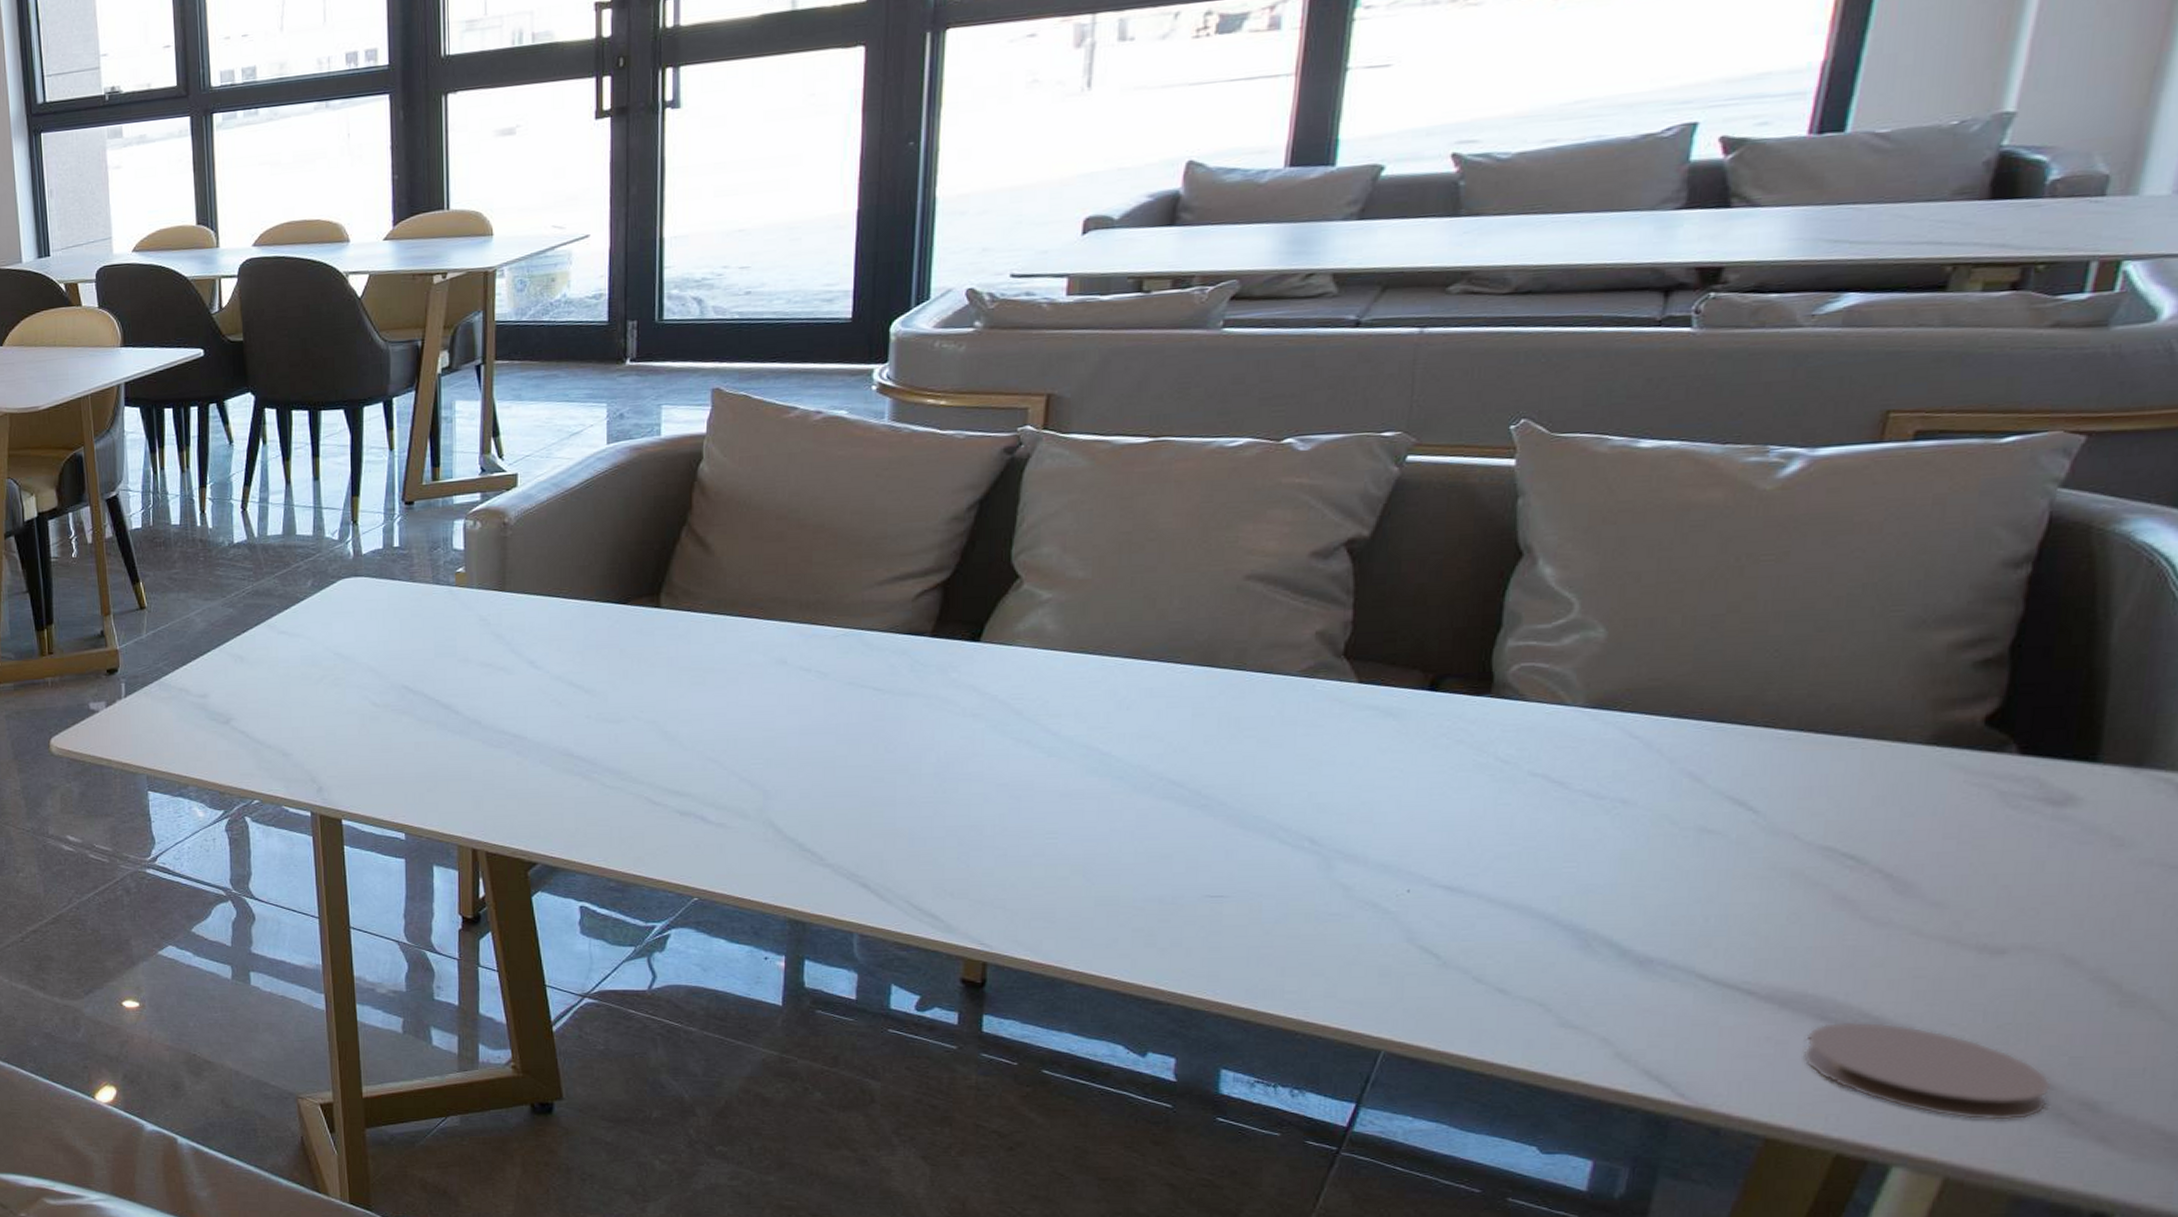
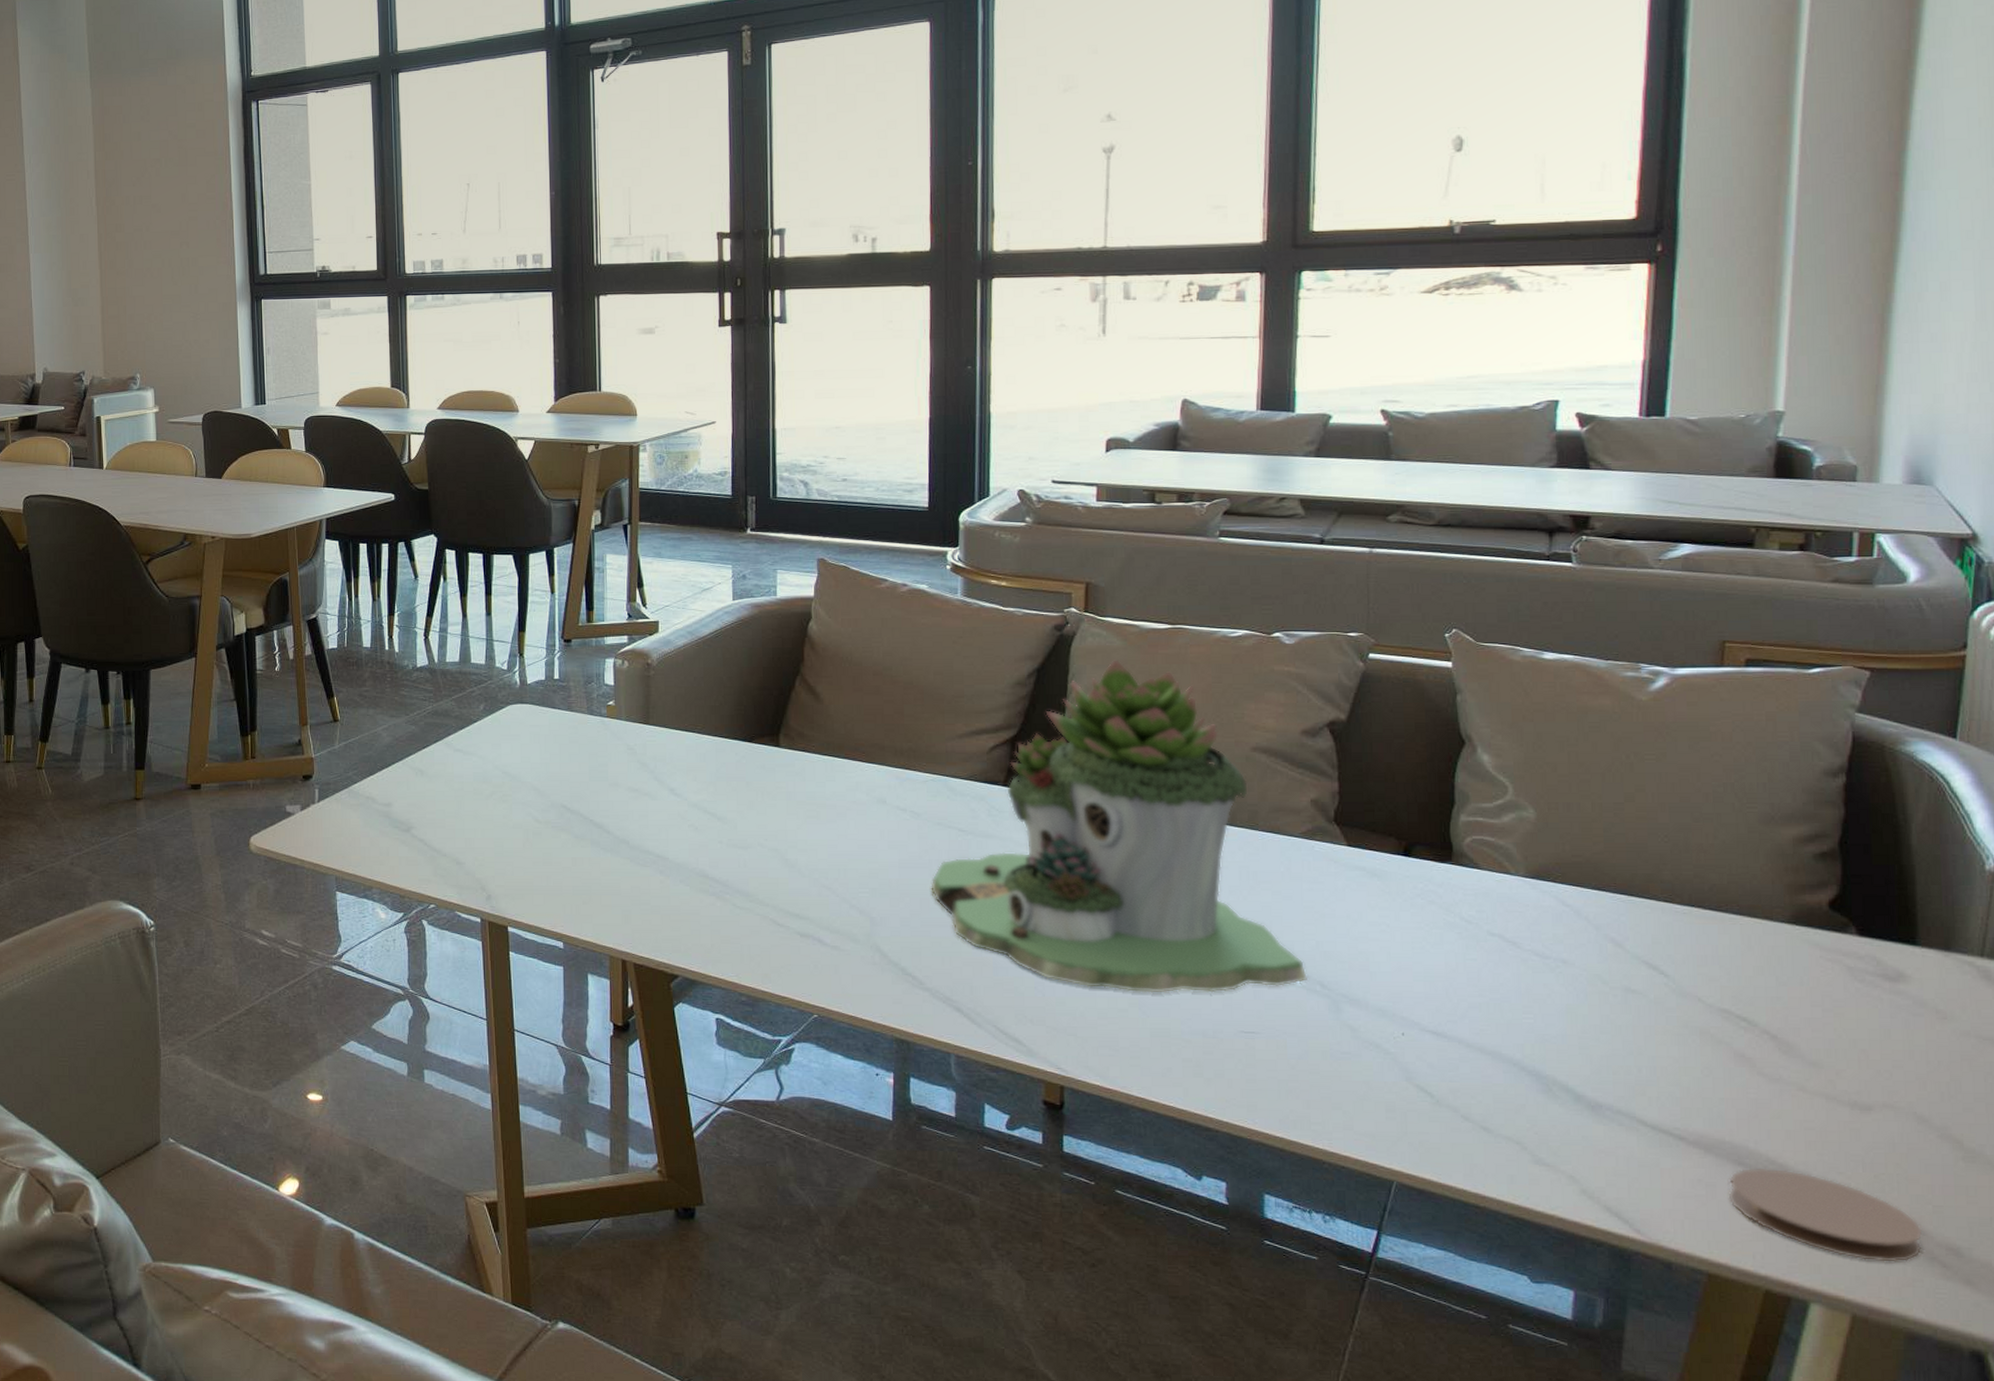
succulent planter: none [836,483,1295,859] -> present [929,660,1309,993]

